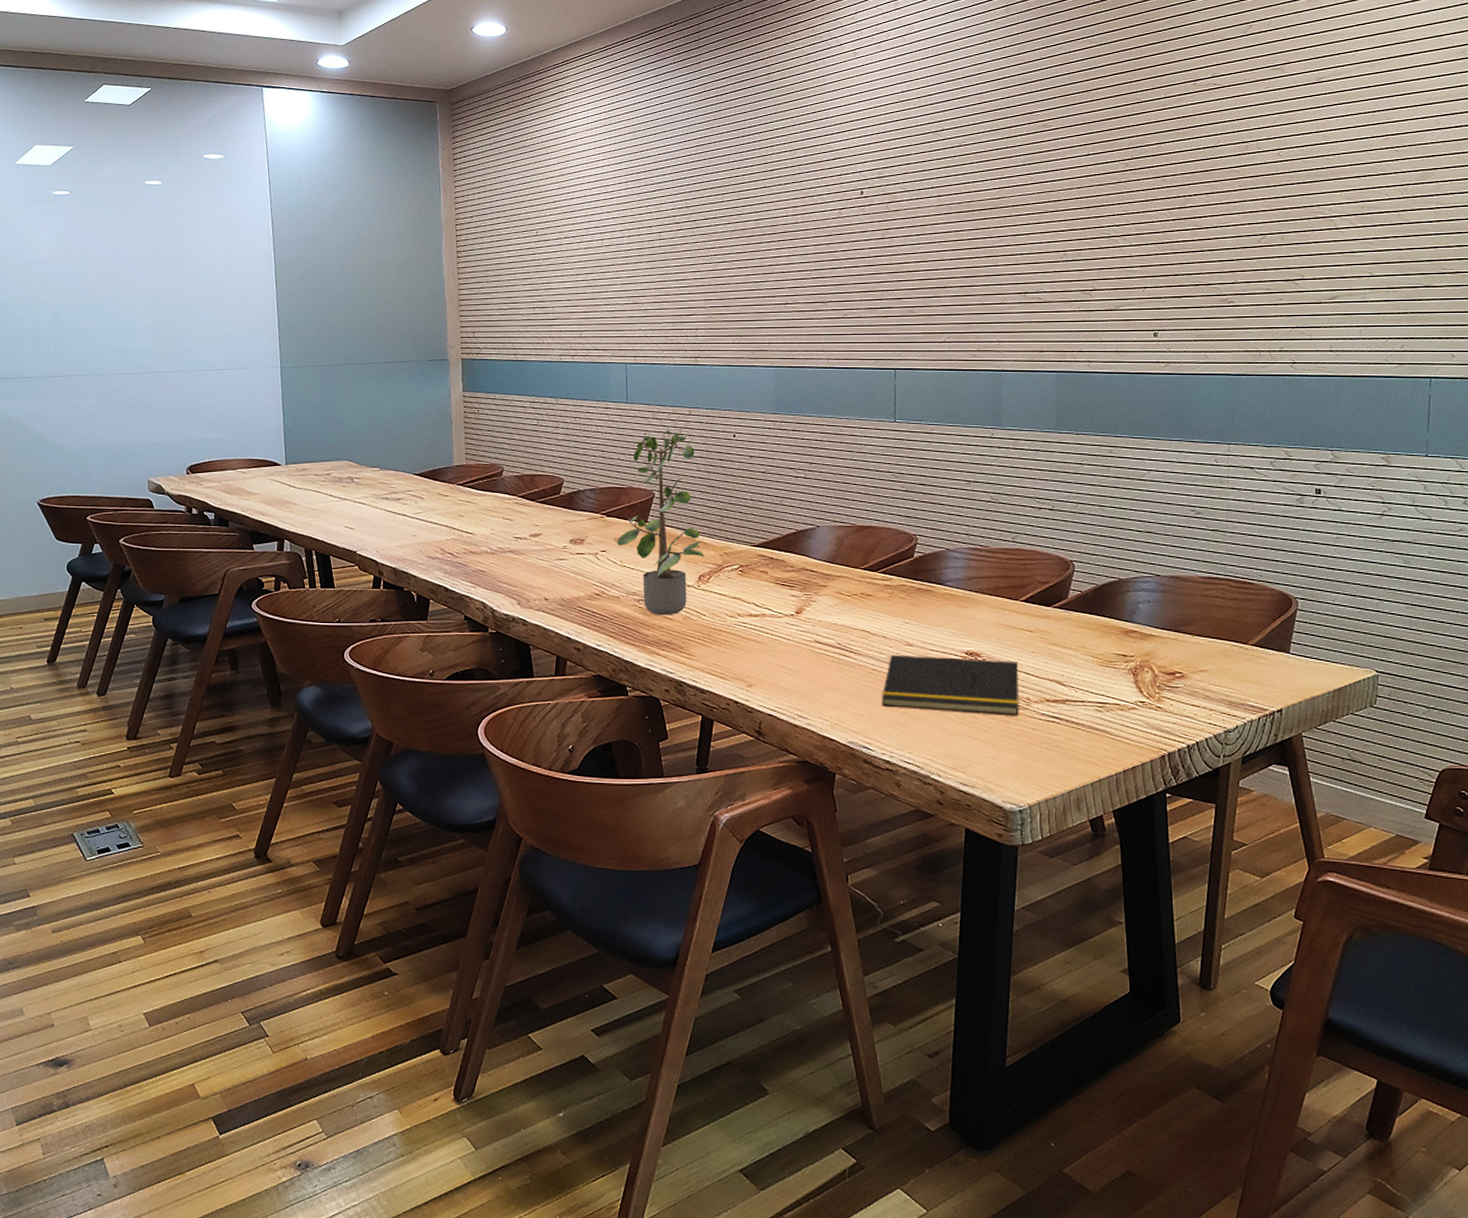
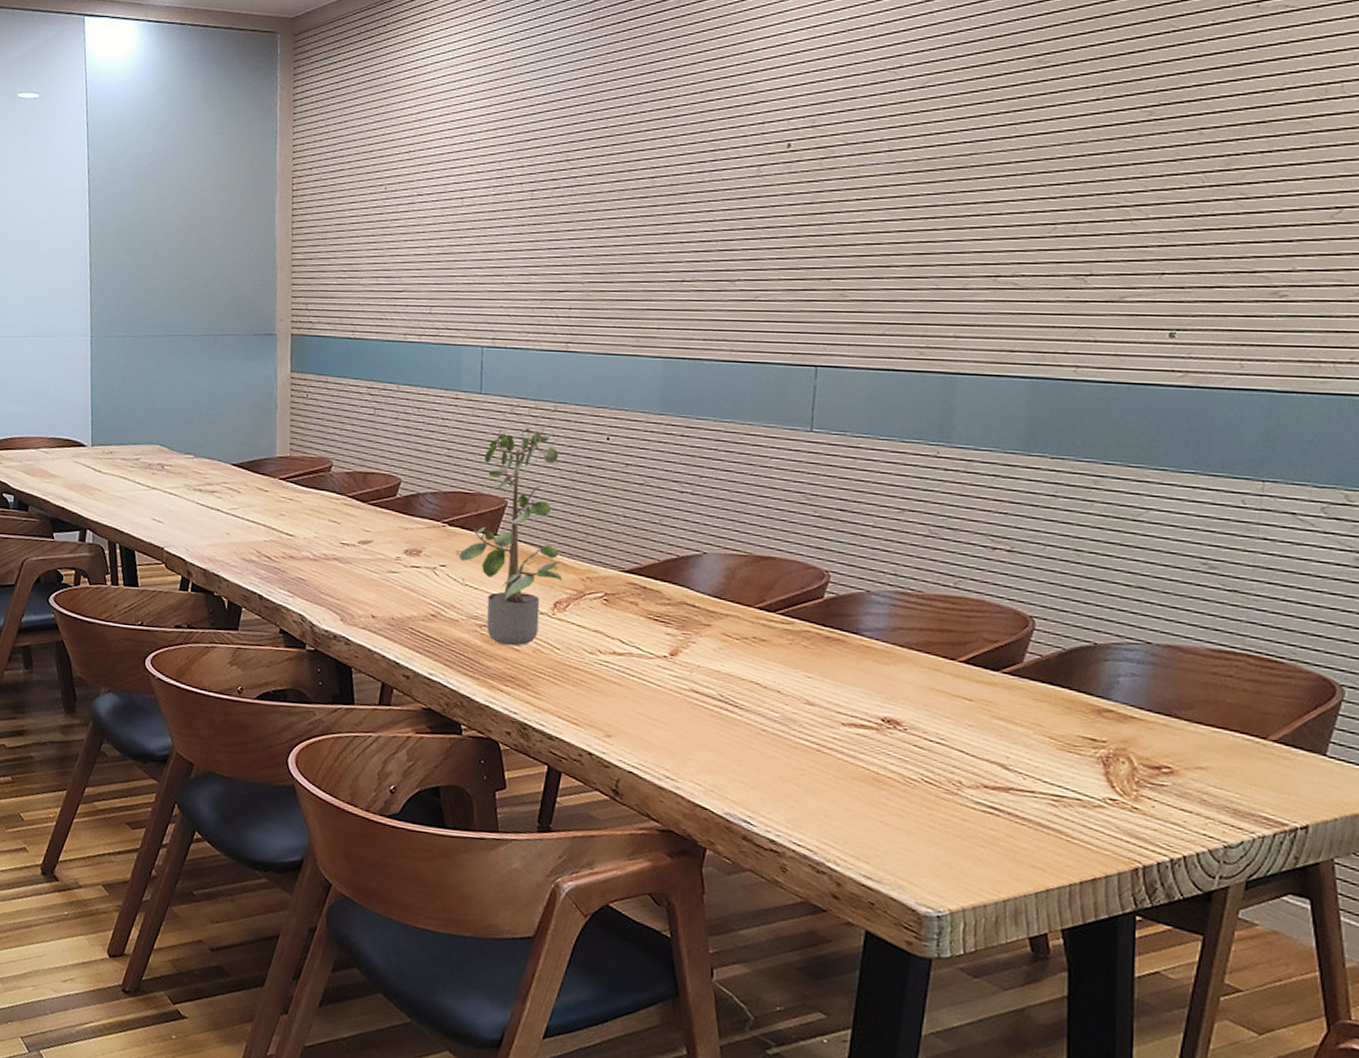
notepad: present [882,654,1019,716] -> none [770,713,949,802]

